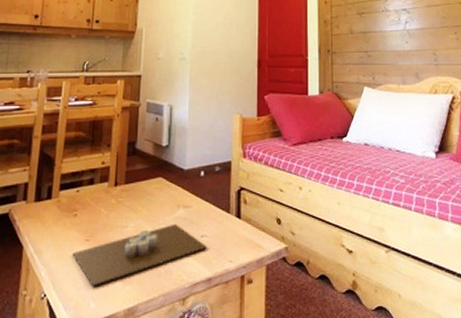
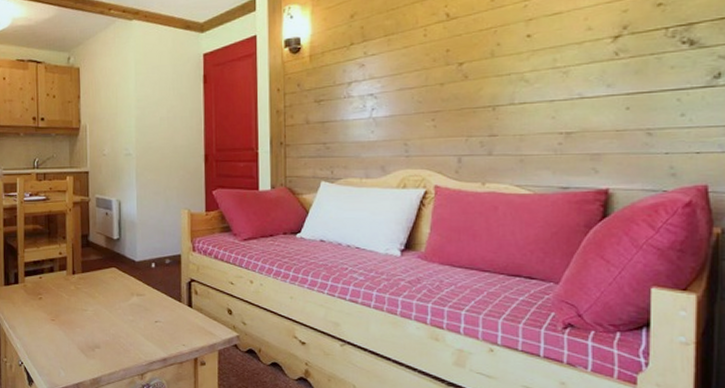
candle: present [72,223,207,286] -> none [41,309,161,359]

